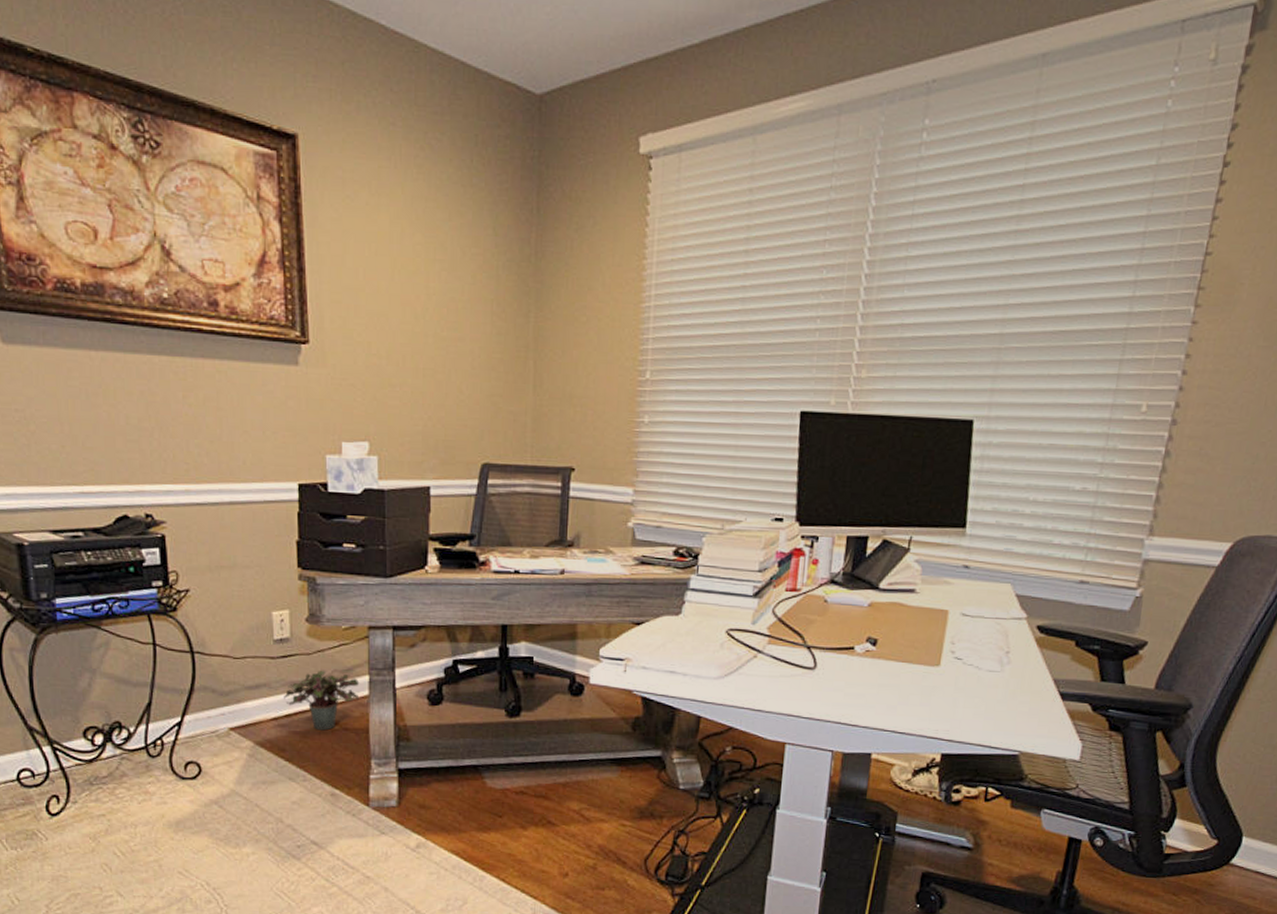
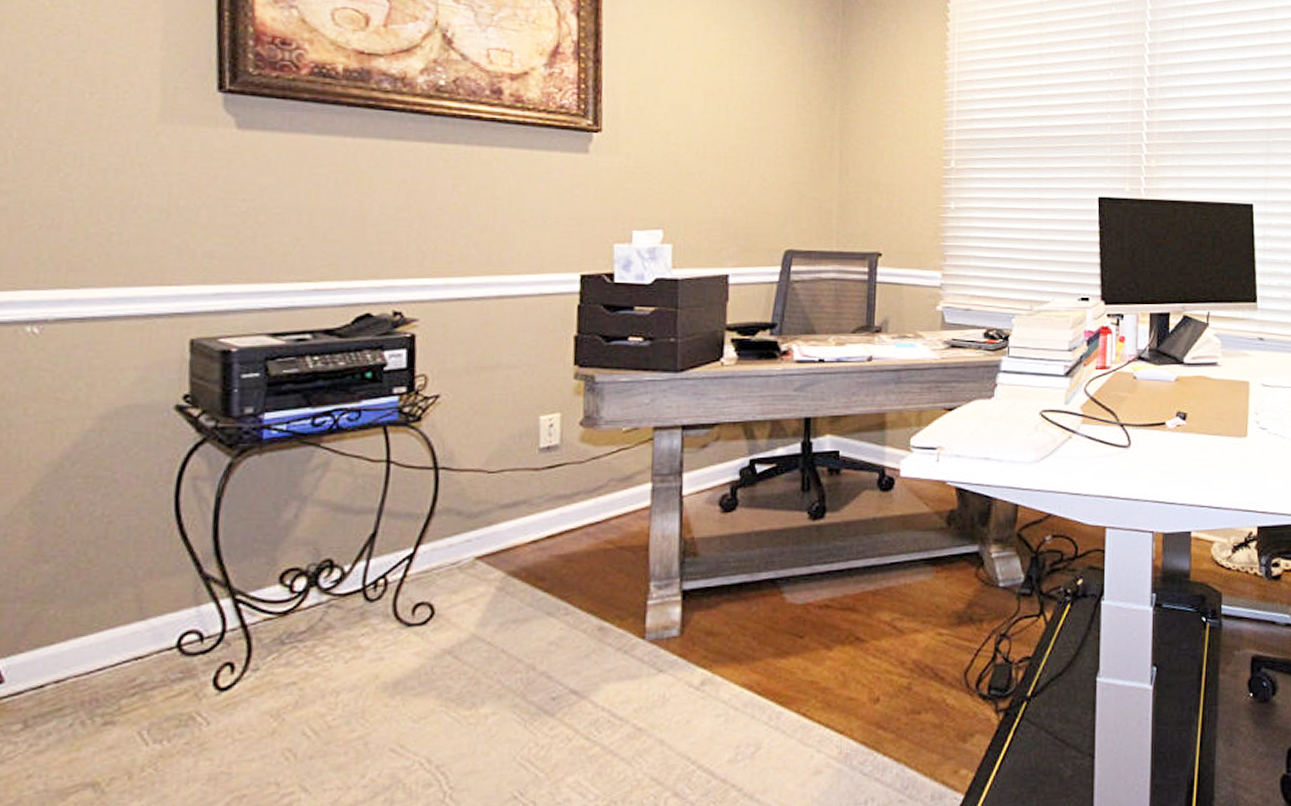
potted plant: present [284,670,360,731] -> none [547,479,641,552]

